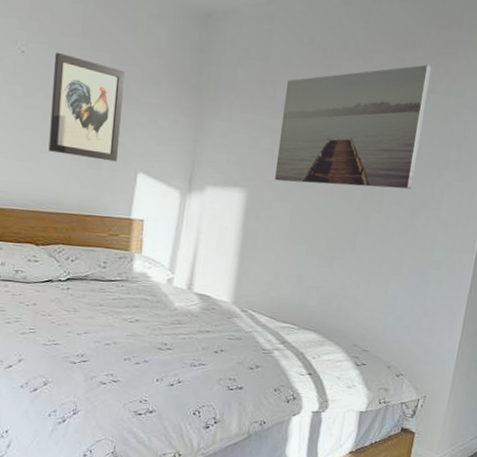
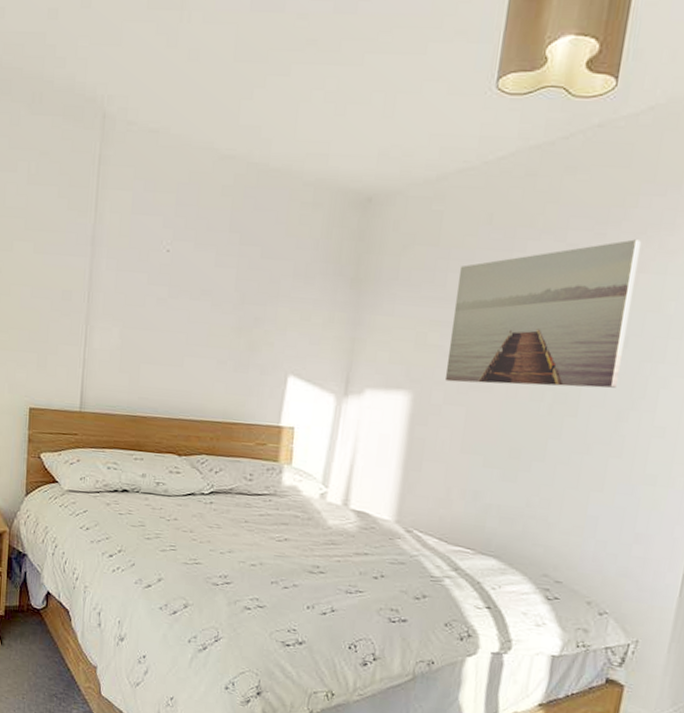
wall art: present [48,52,125,162] -> none [193,249,276,364]

